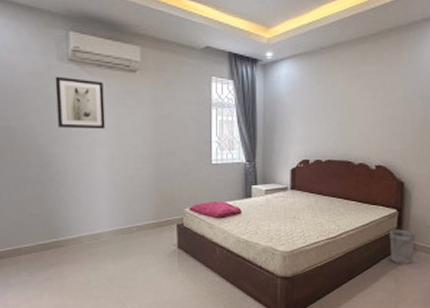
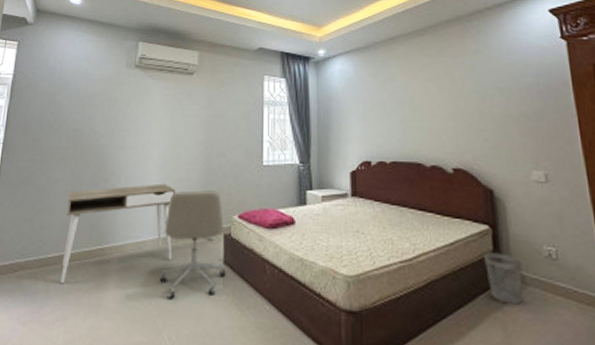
desk: none [12,181,129,273] -> present [60,183,175,284]
wall art: present [55,76,106,130] -> none [119,81,163,130]
office chair: none [119,187,180,279] -> present [160,190,226,300]

